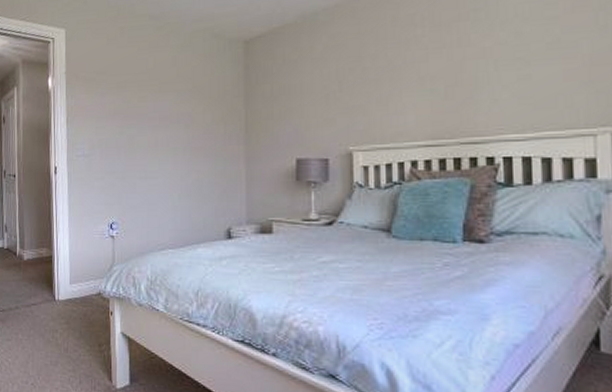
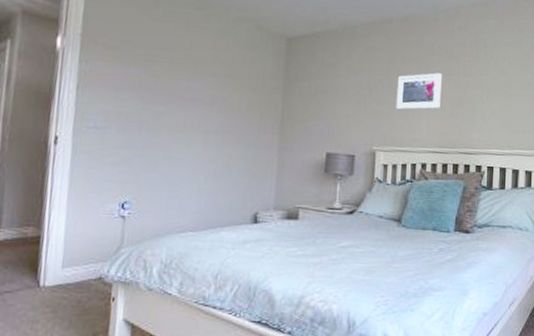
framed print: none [371,49,430,101] -> present [395,72,442,110]

